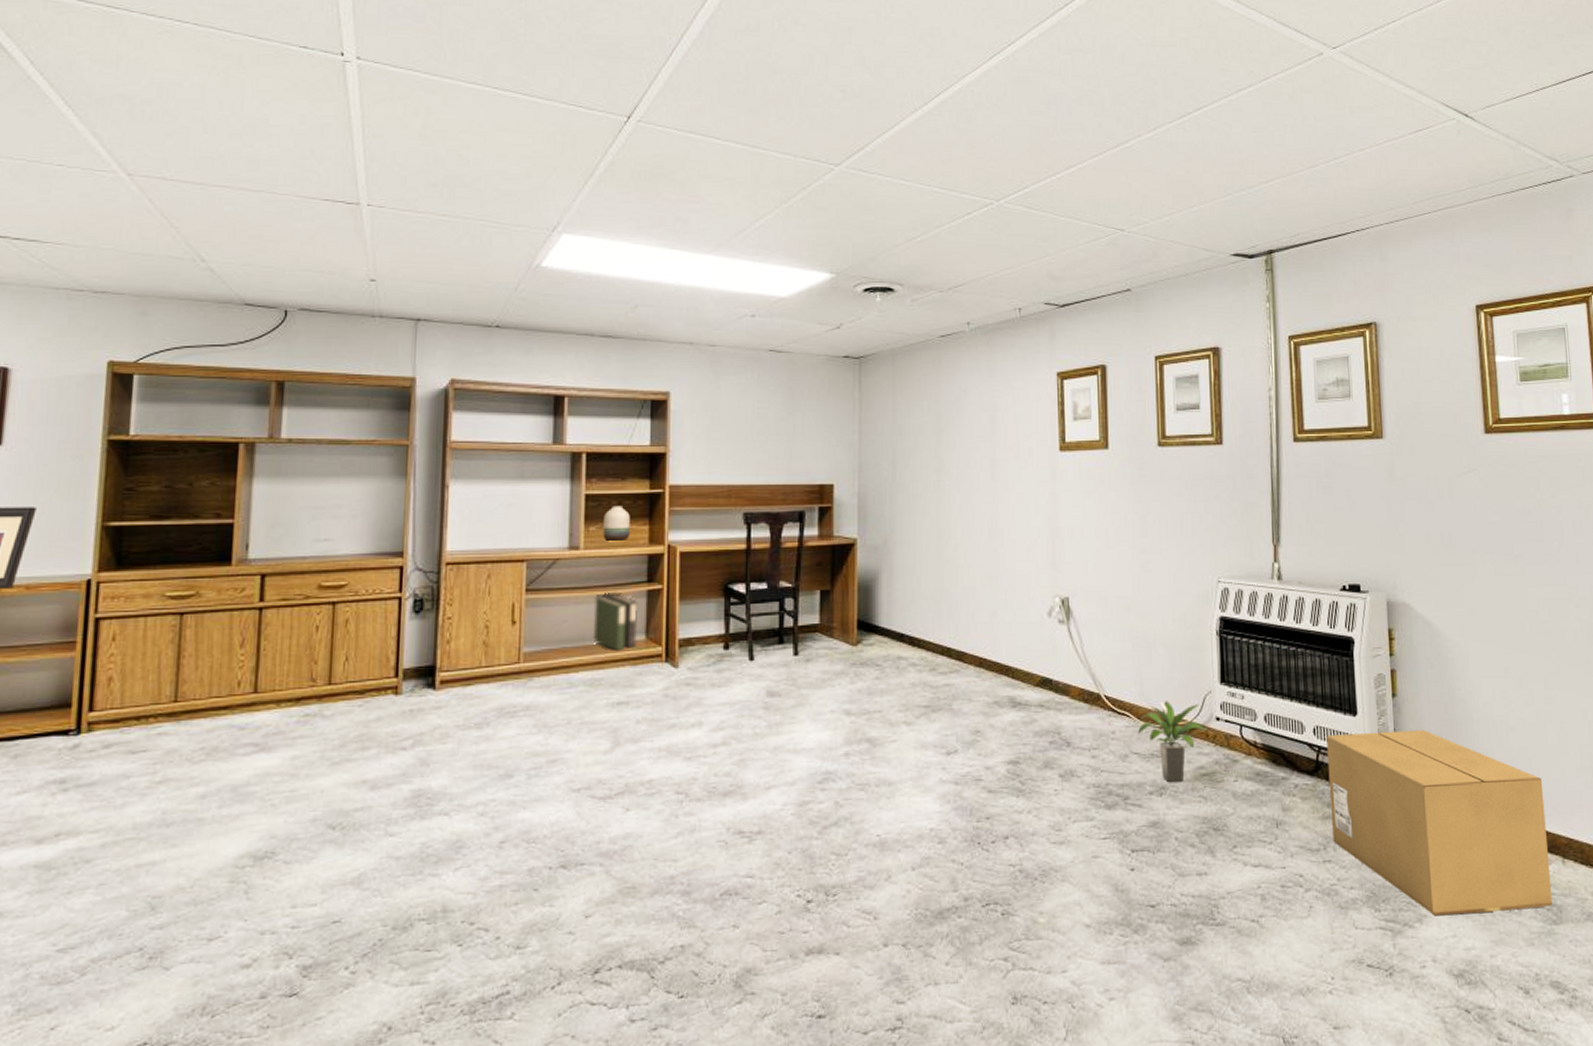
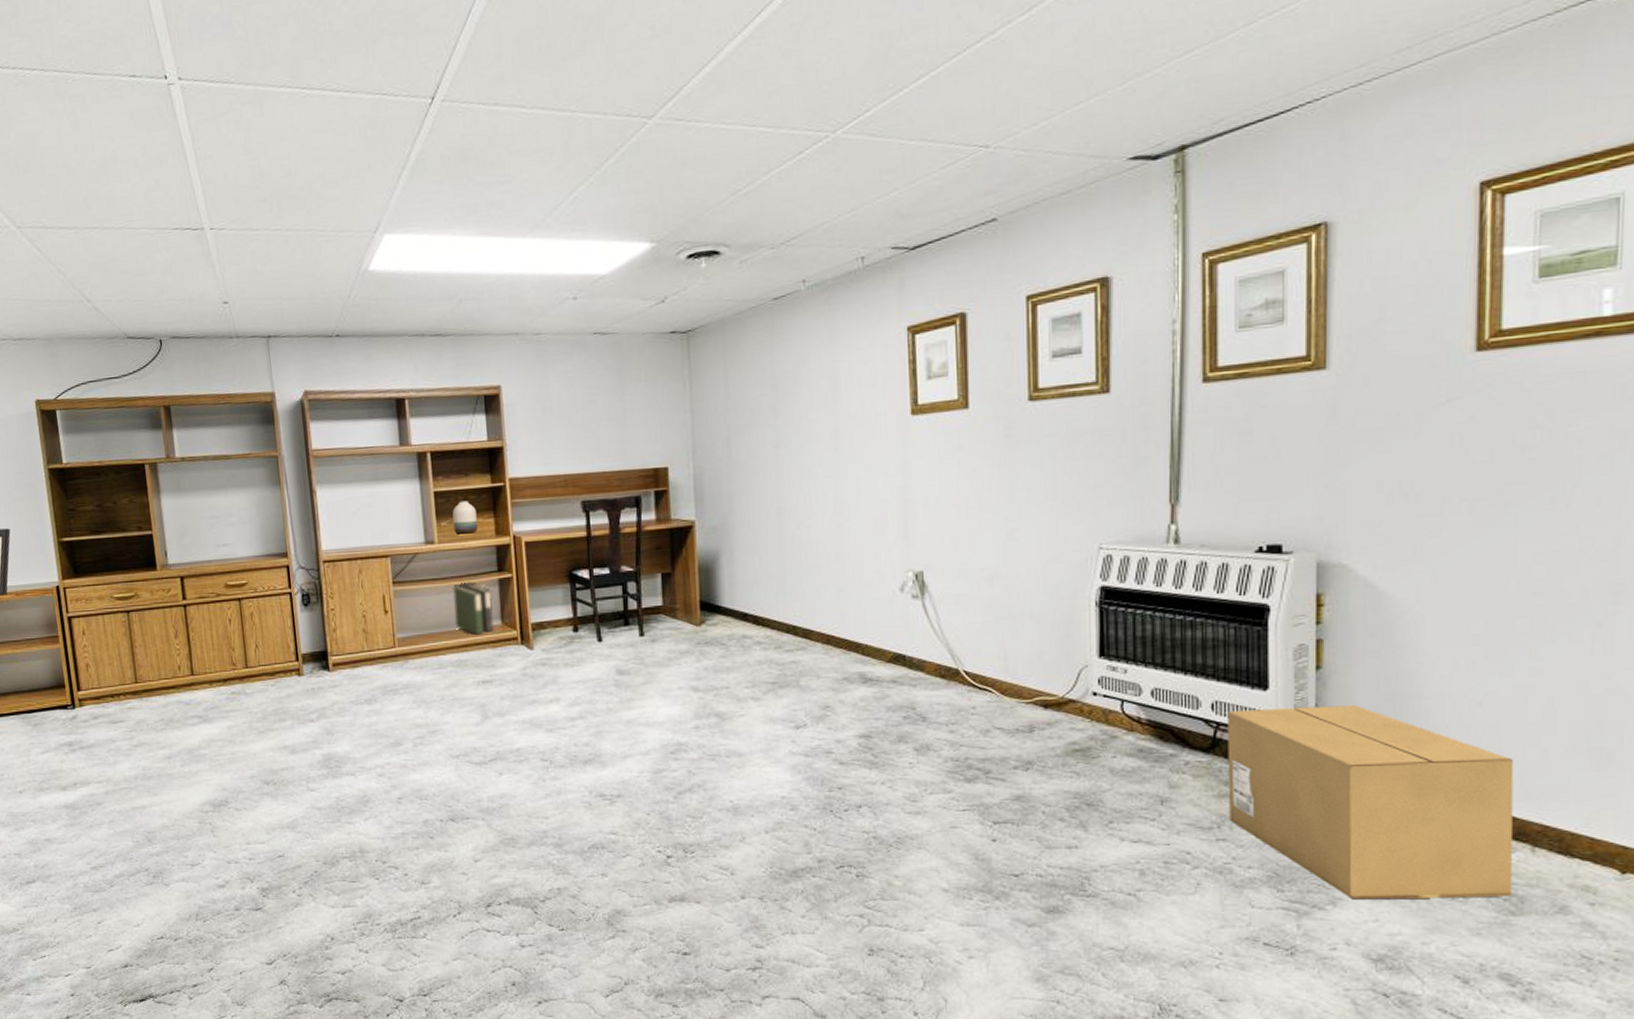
potted plant: present [1138,701,1206,783] -> none [1002,676,1080,758]

